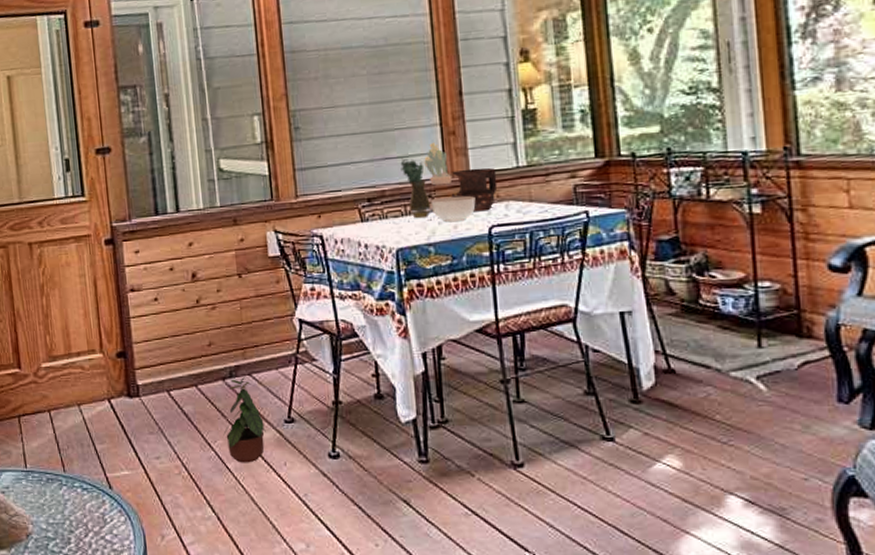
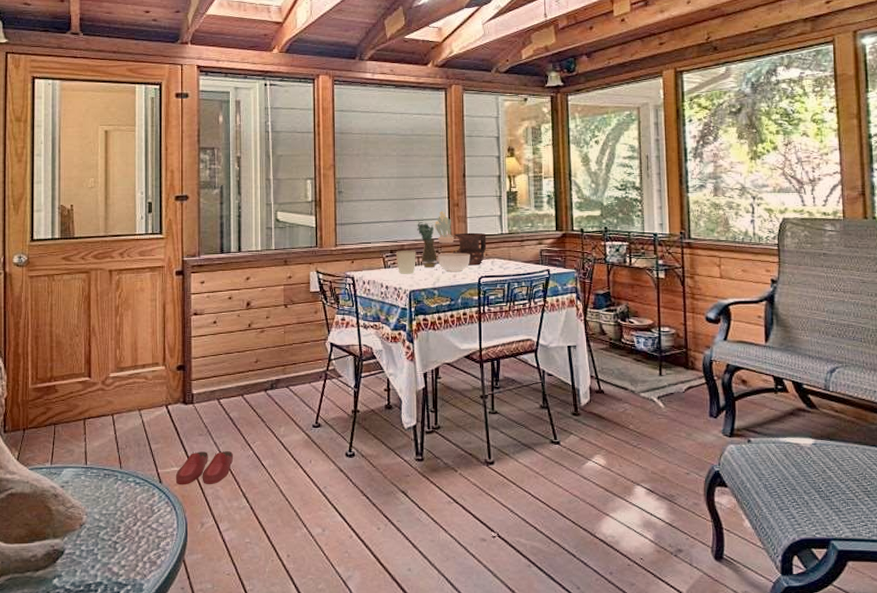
slippers: none [127,452,192,492] -> present [175,451,233,485]
potted plant: present [223,377,266,463] -> none [261,389,297,461]
cup: none [374,197,403,228] -> present [395,251,416,274]

